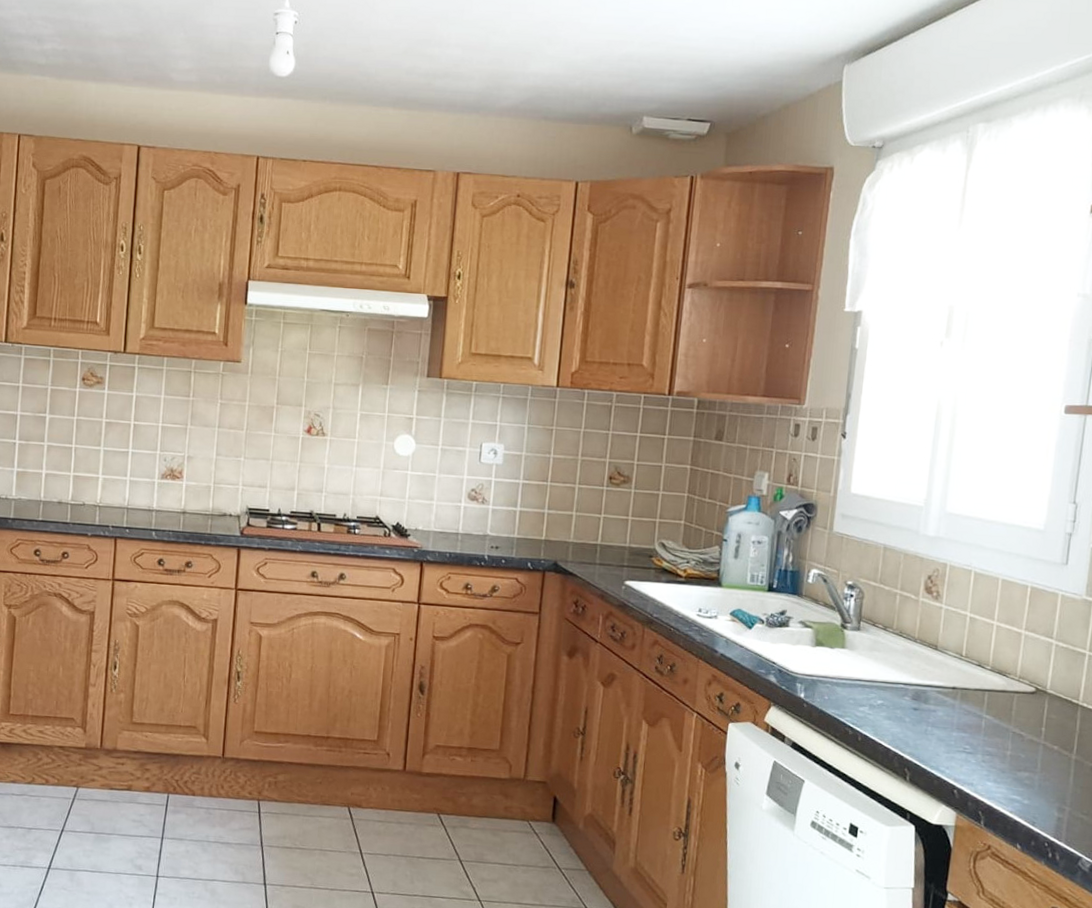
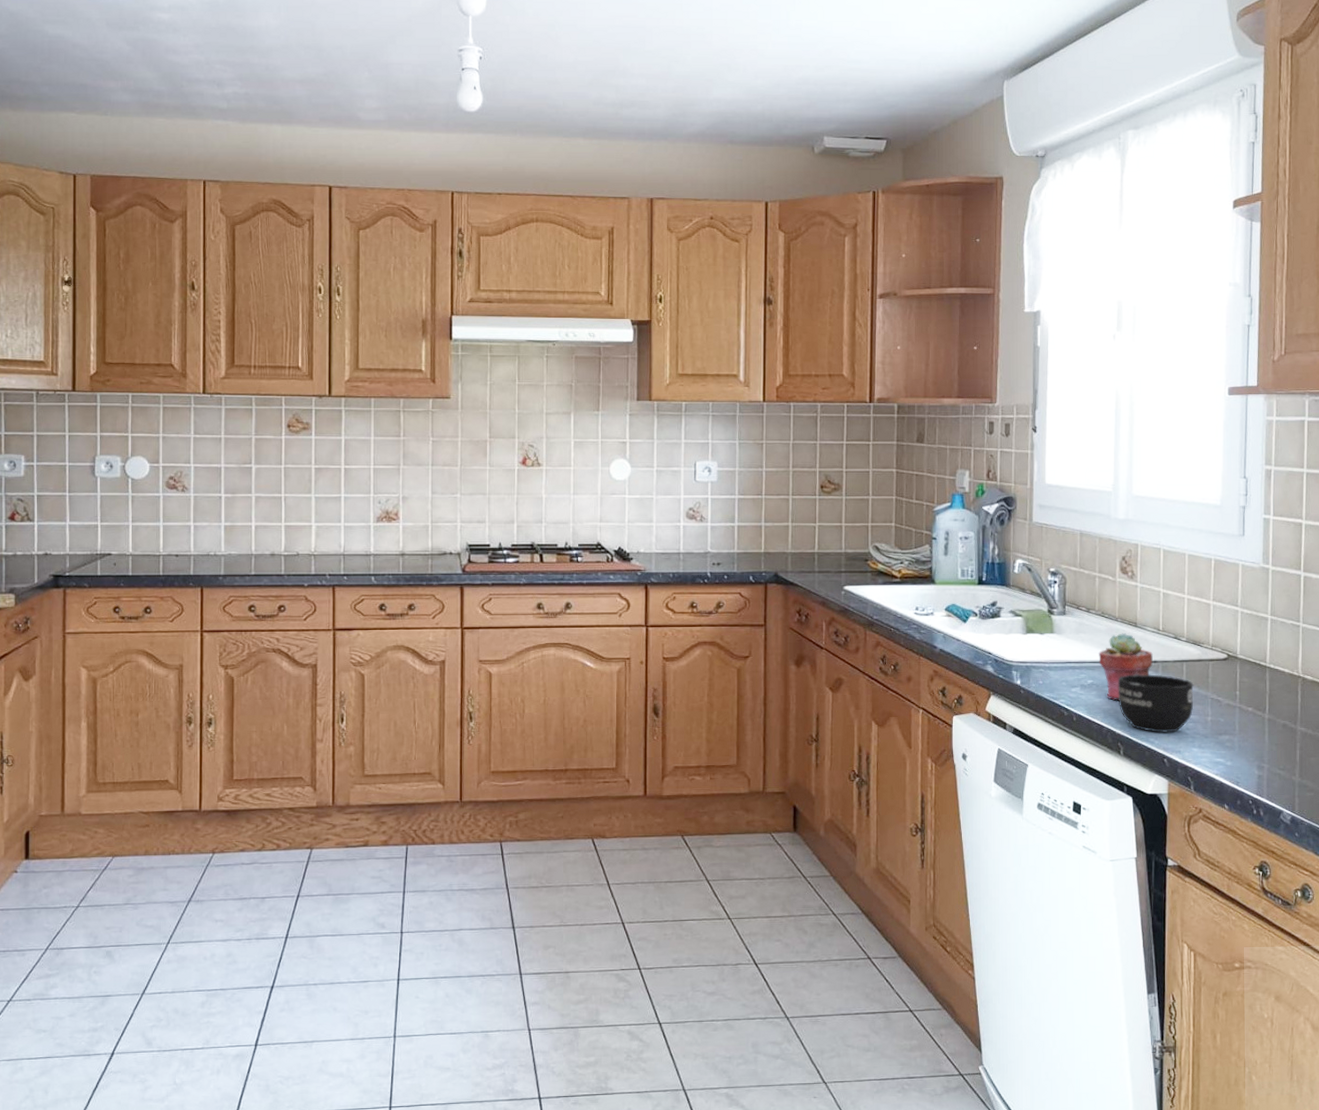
potted succulent: none [891,655,952,724] -> present [1099,633,1153,700]
mug: none [909,698,995,764] -> present [1118,674,1194,733]

